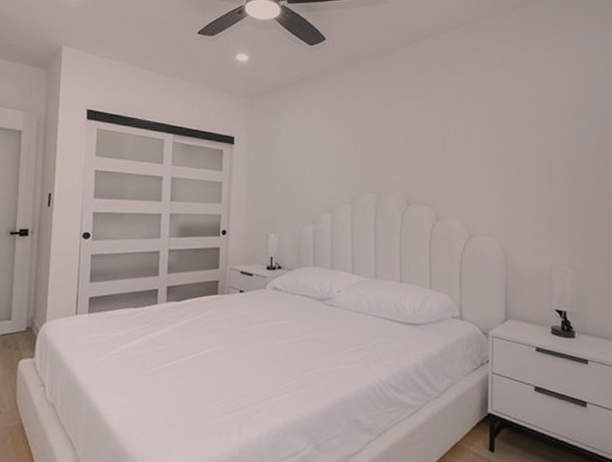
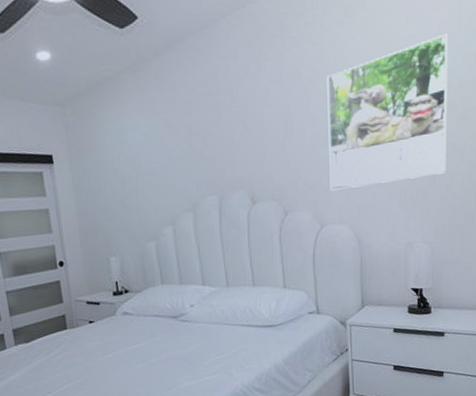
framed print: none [481,87,594,206] -> present [327,33,448,191]

